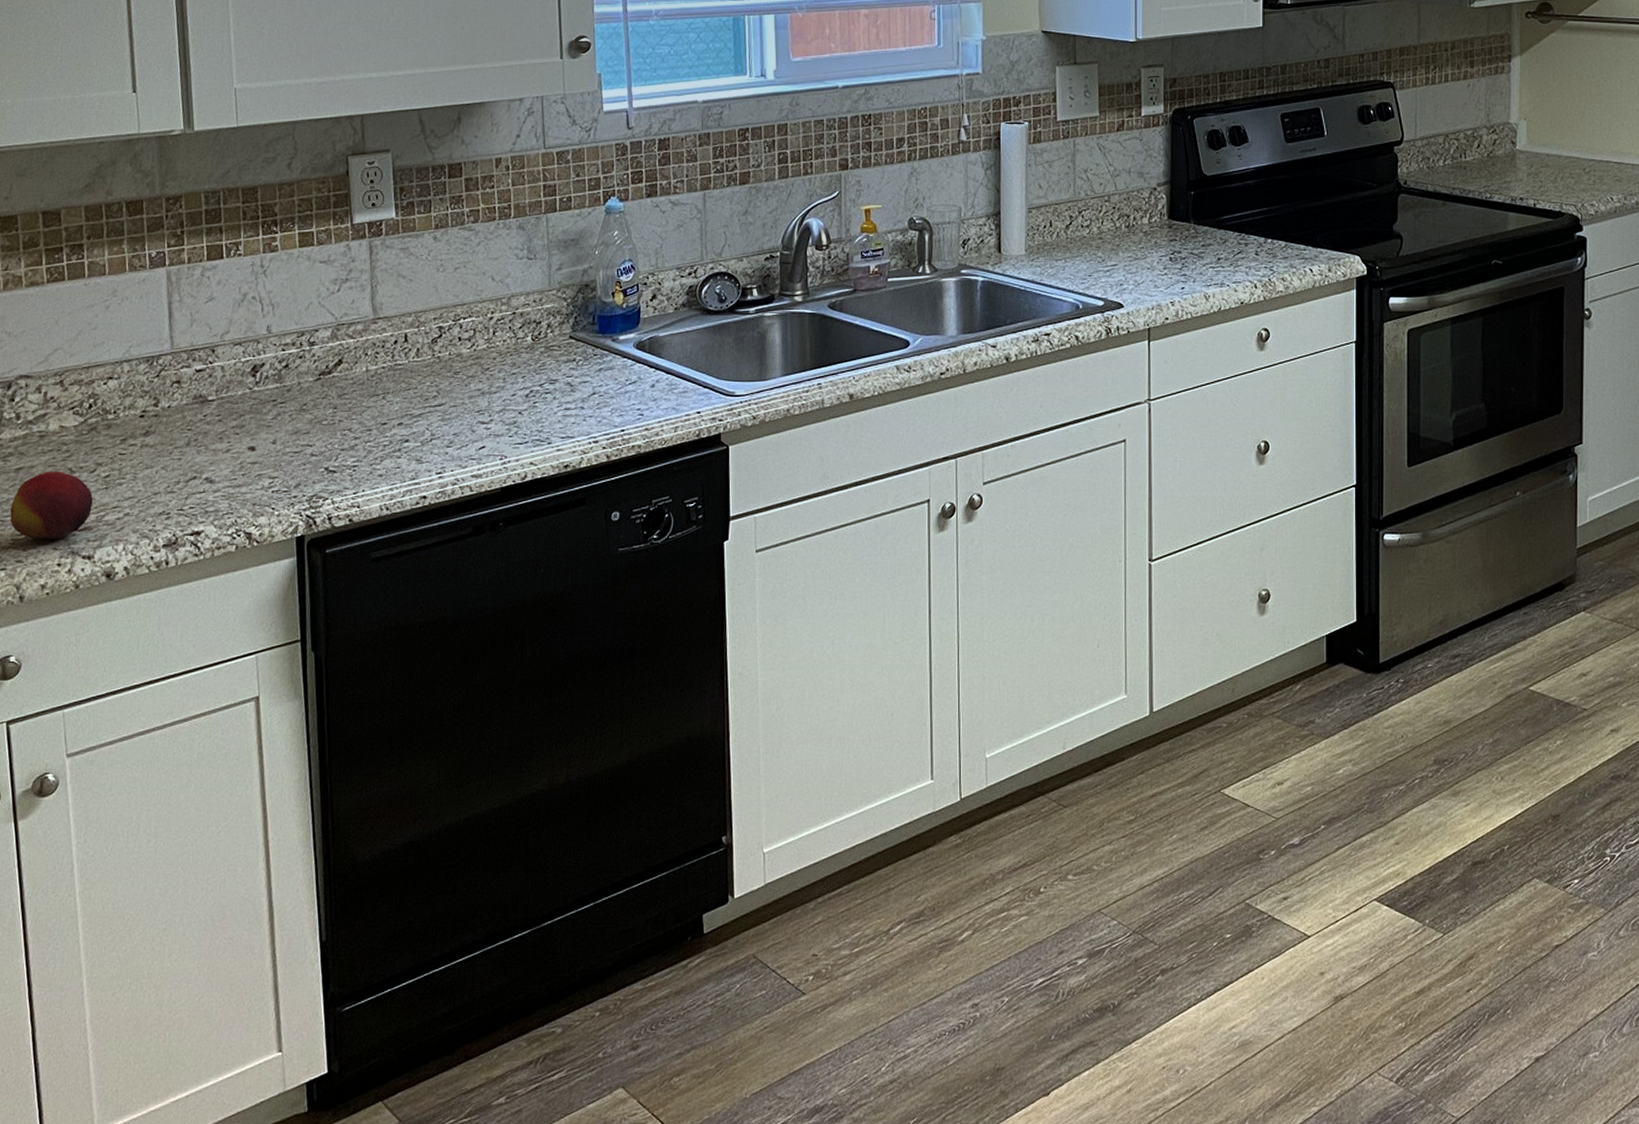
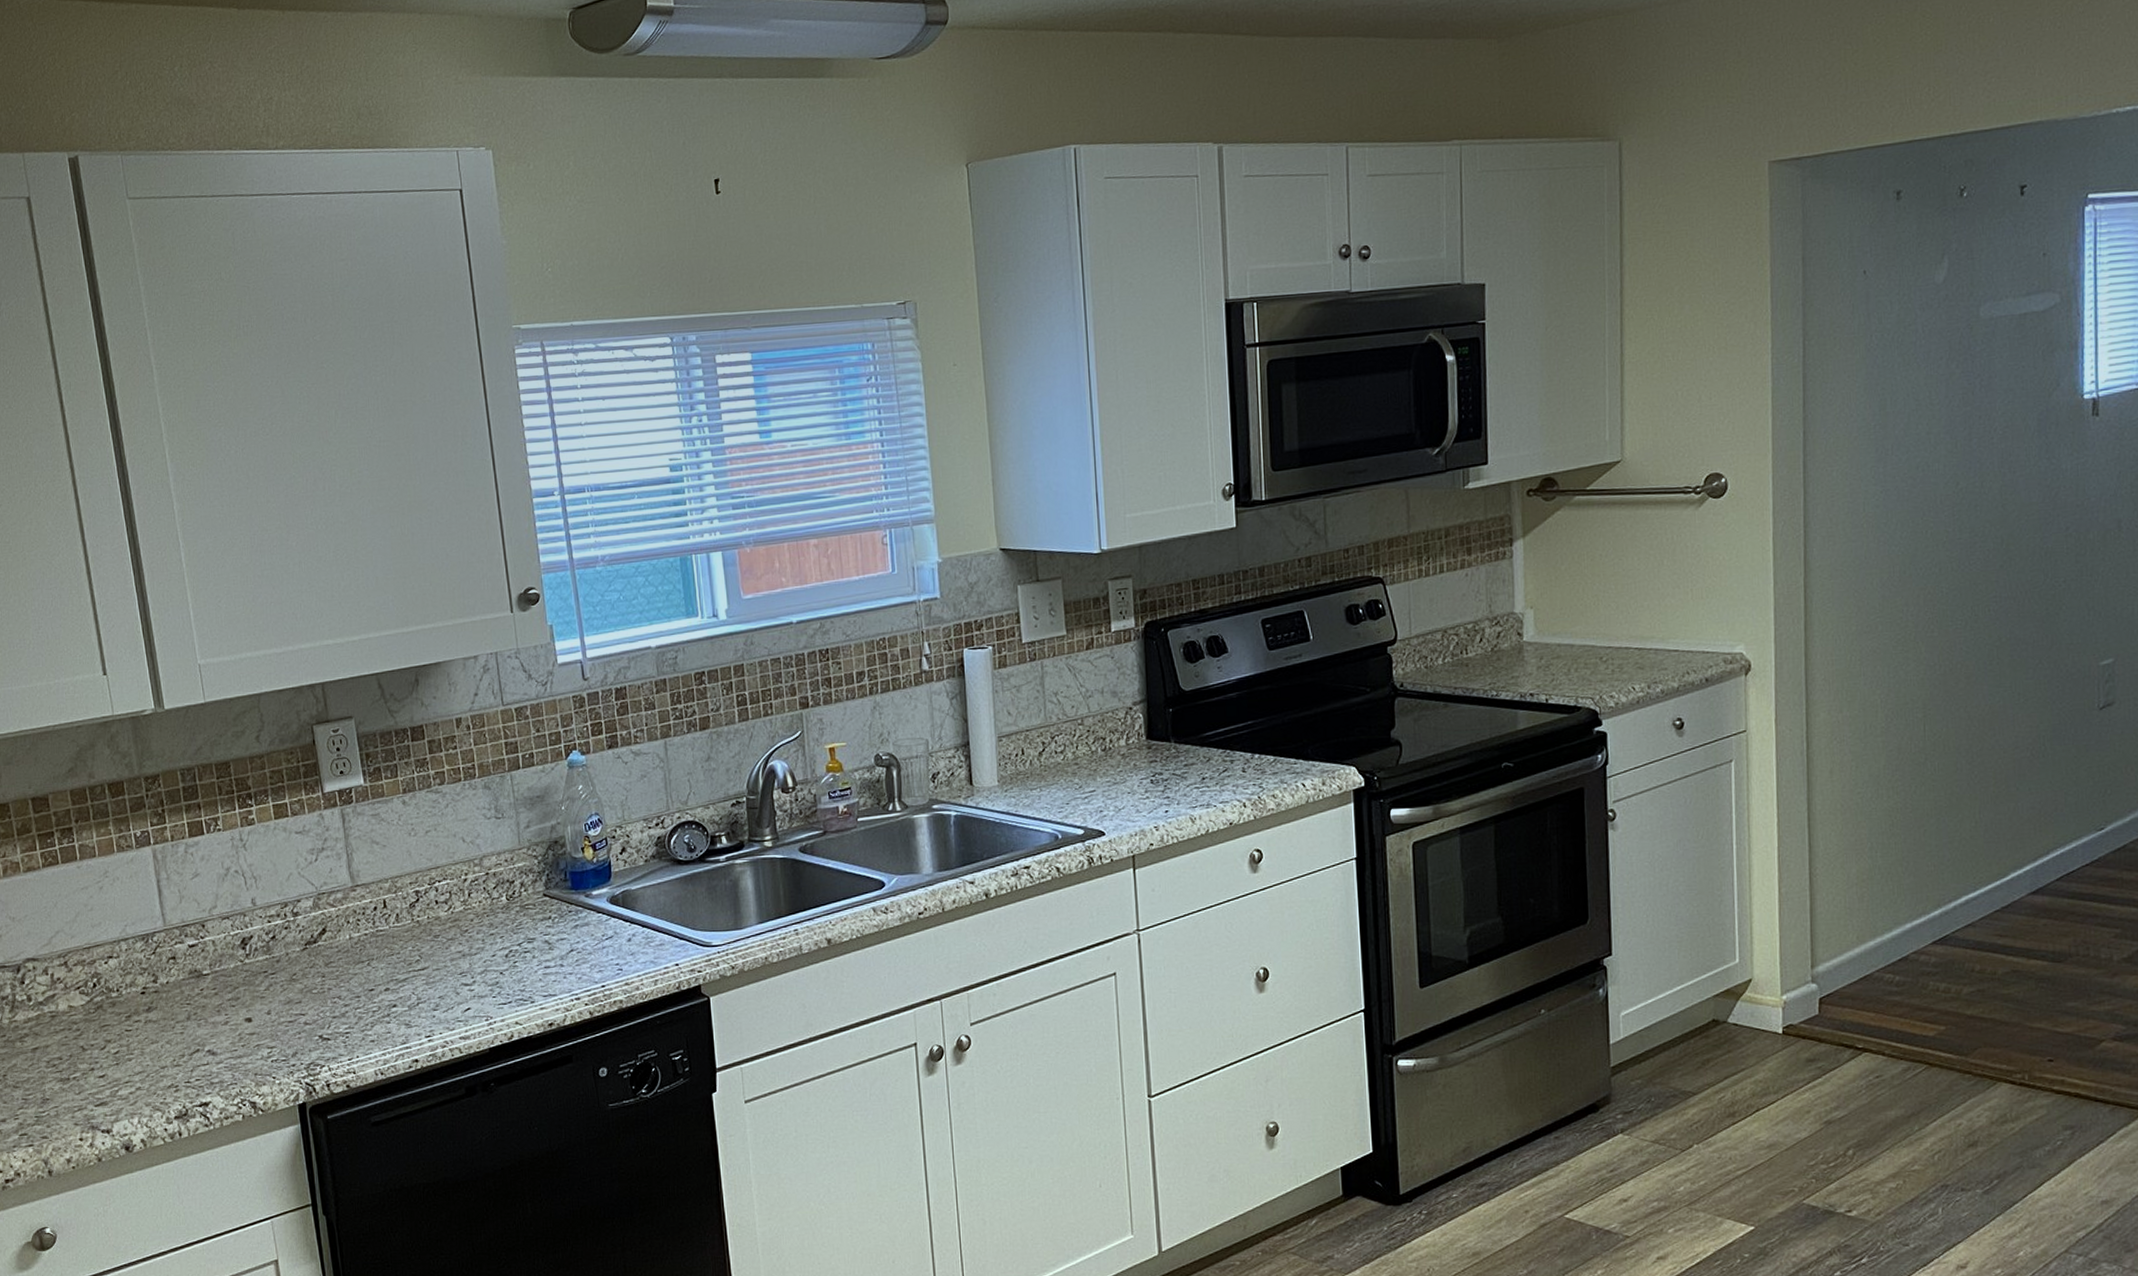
fruit: present [10,470,93,539] -> none [31,1049,107,1116]

